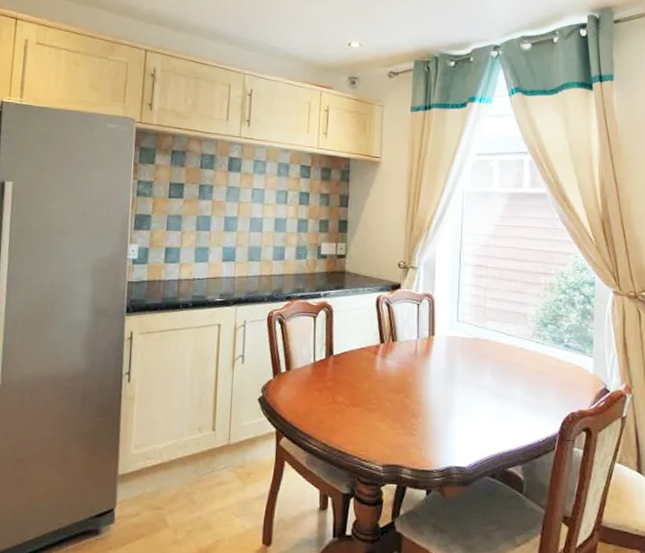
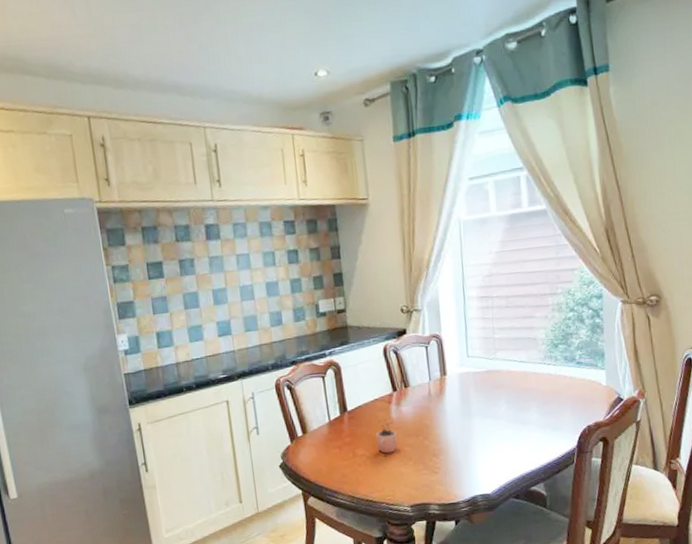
cocoa: none [358,365,378,405] -> present [376,416,398,454]

